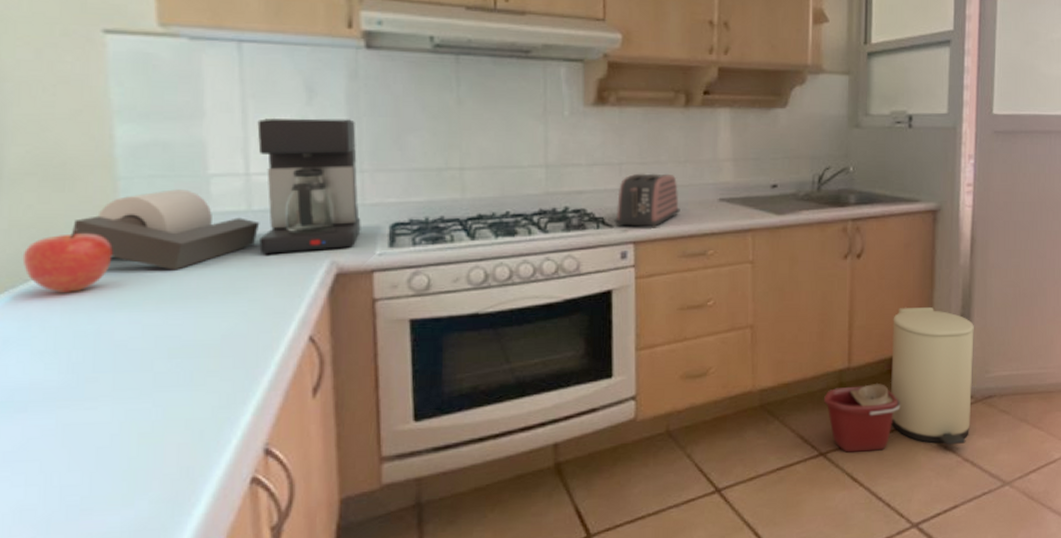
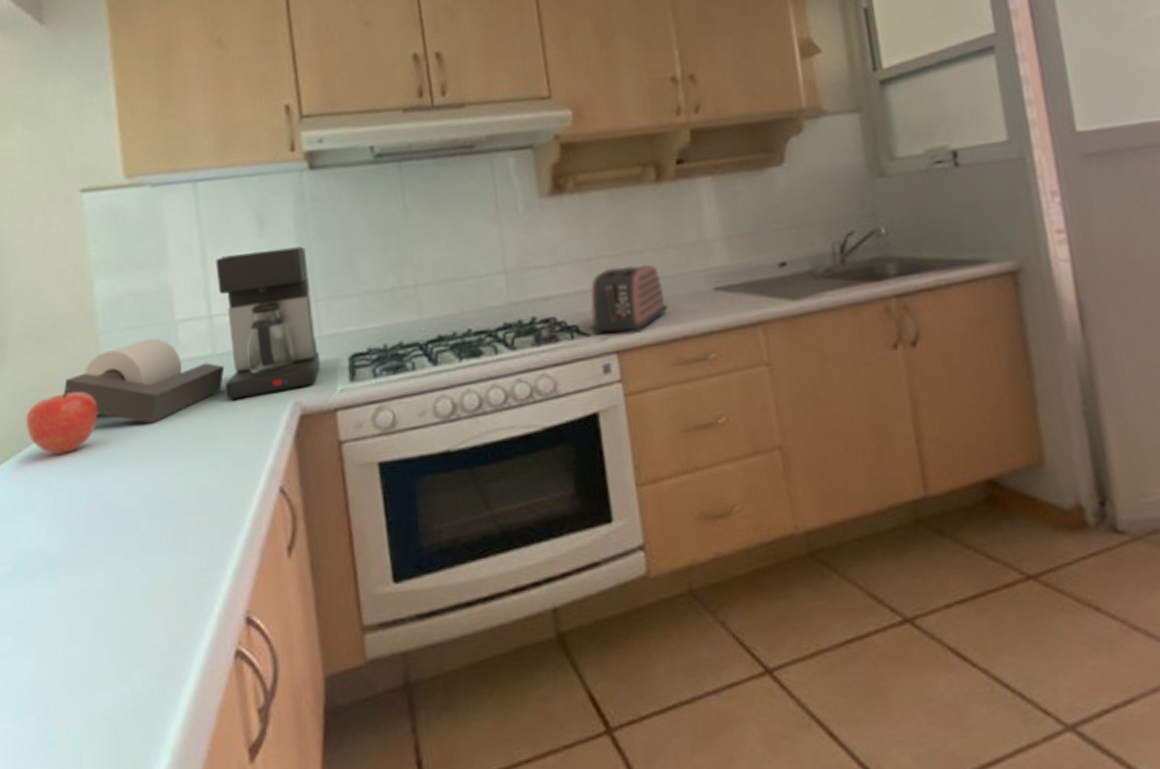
bucket: present [824,384,901,453] -> none [897,518,1014,618]
pedal bin: present [890,306,974,446] -> none [978,404,1132,606]

